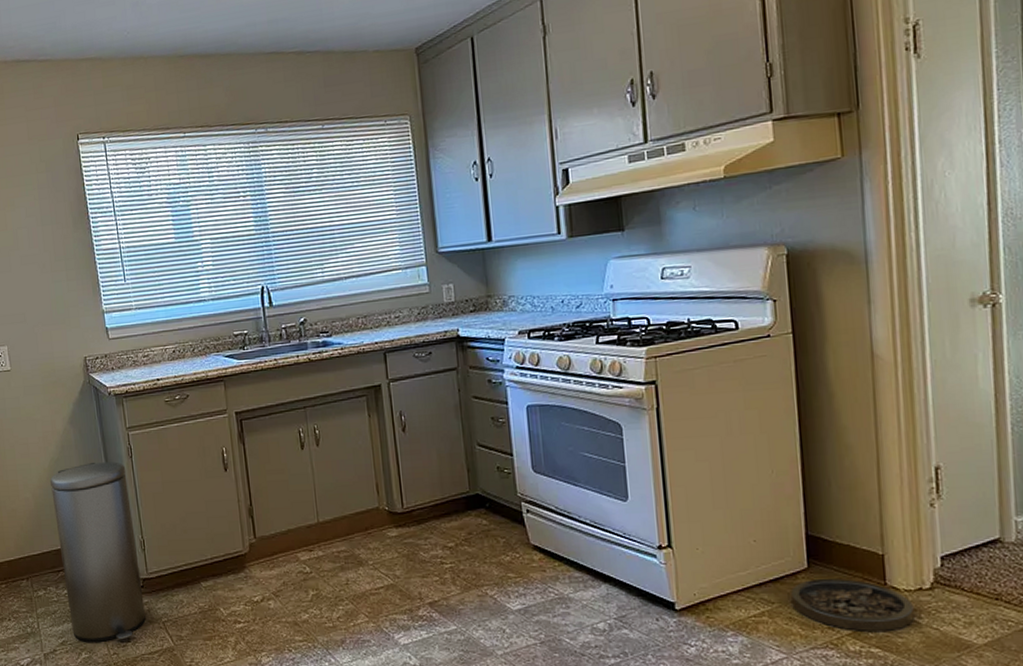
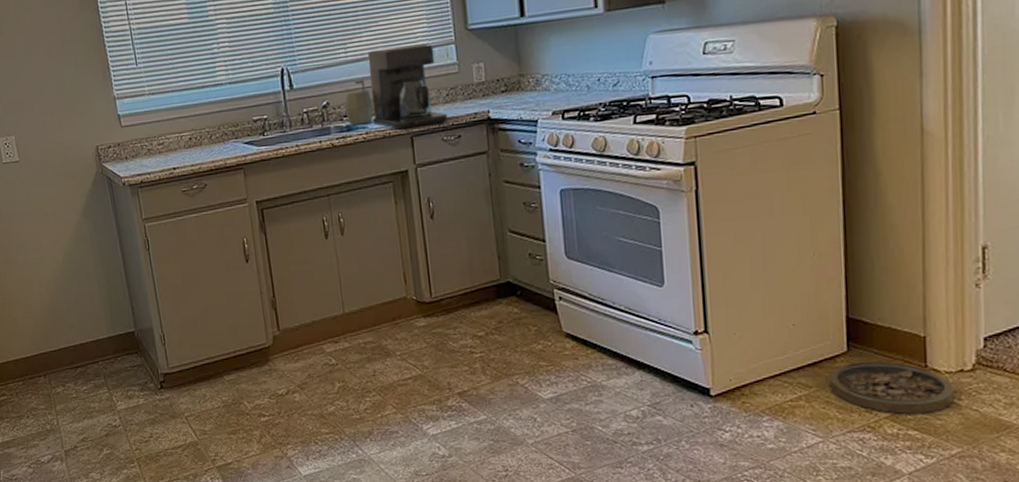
pedal bin: present [49,462,146,643] -> none [64,254,168,439]
soap dispenser: none [321,298,348,341] -> present [344,80,373,126]
coffee maker: none [343,265,419,346] -> present [367,44,448,130]

